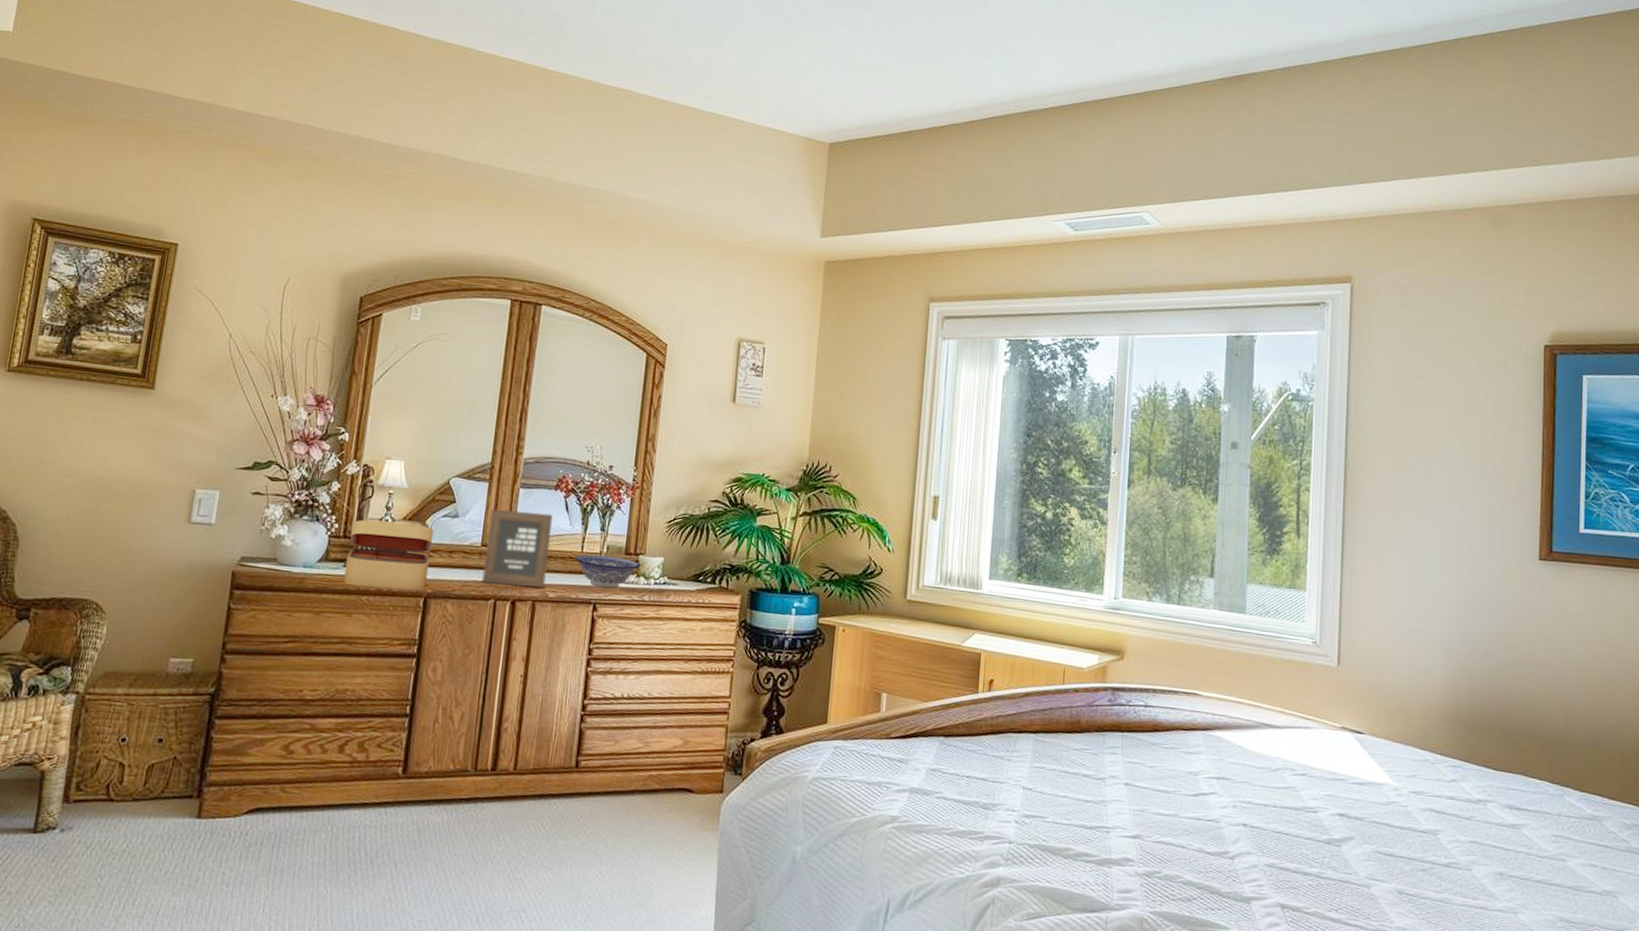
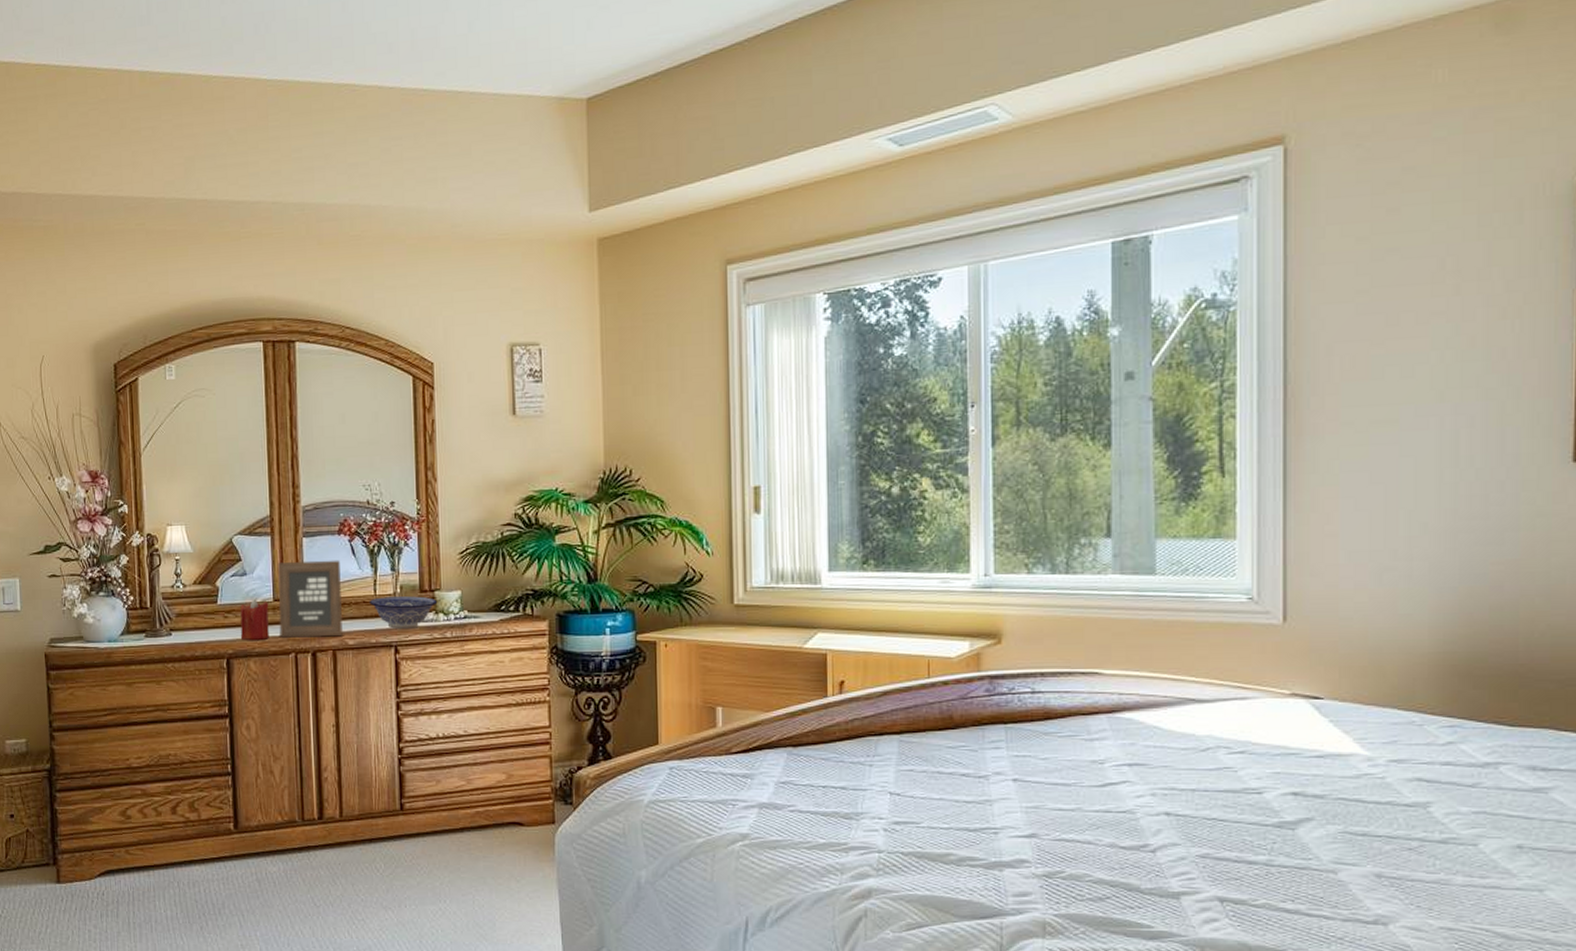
jewelry box: present [343,520,434,591] -> none [146,588,226,655]
candle: none [443,540,476,584] -> present [240,598,269,641]

